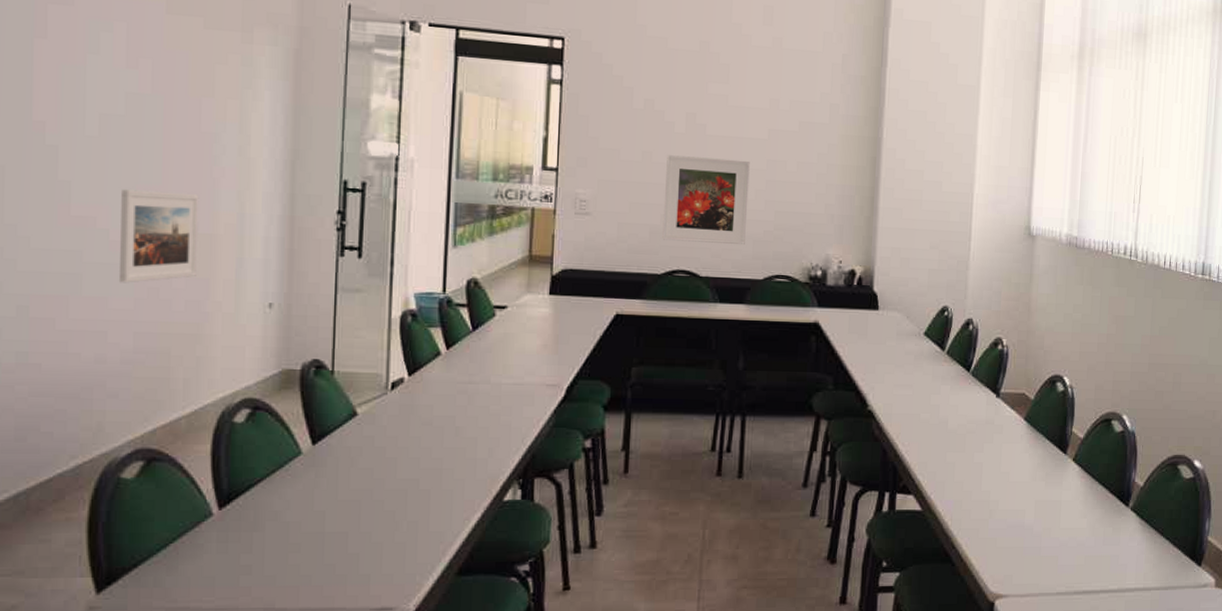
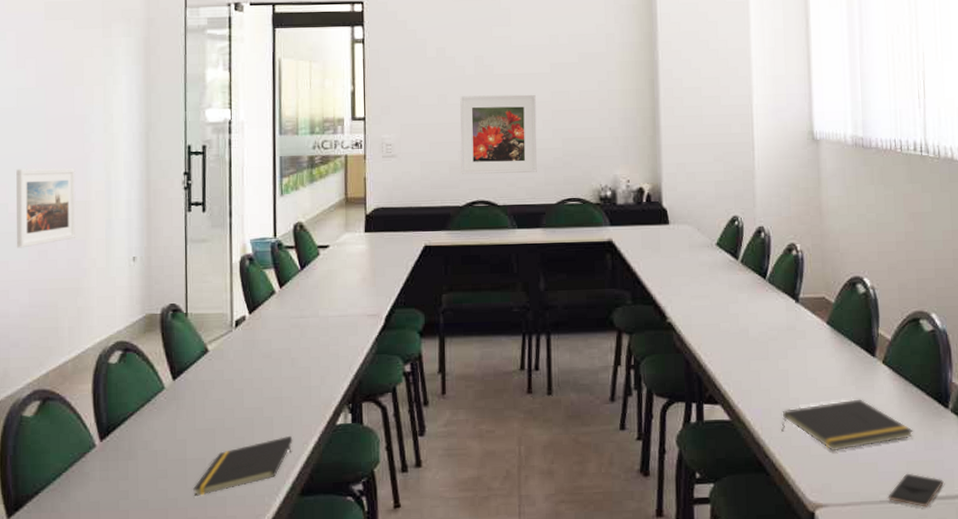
notepad: none [331,510,452,573] -> present [193,435,293,496]
notepad: none [970,494,1094,544] -> present [781,399,913,451]
smartphone: none [1064,567,1117,600] -> present [888,473,944,508]

